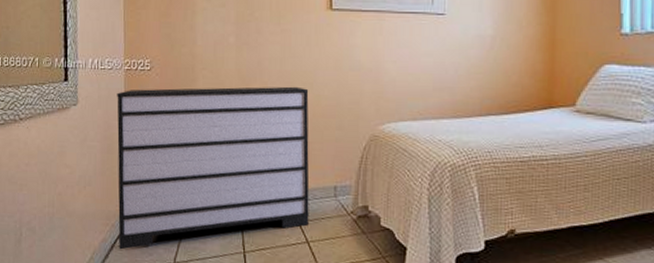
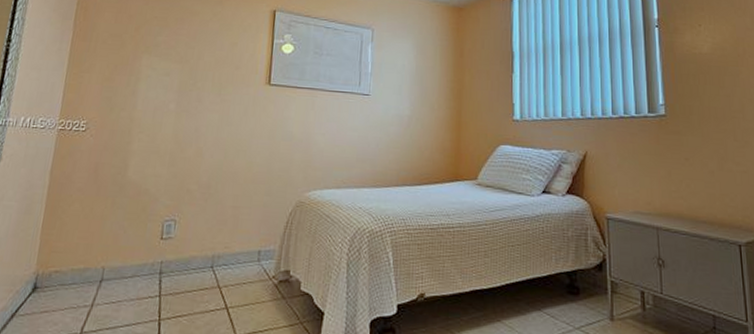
dresser: present [117,86,310,250] -> none [20,149,242,319]

